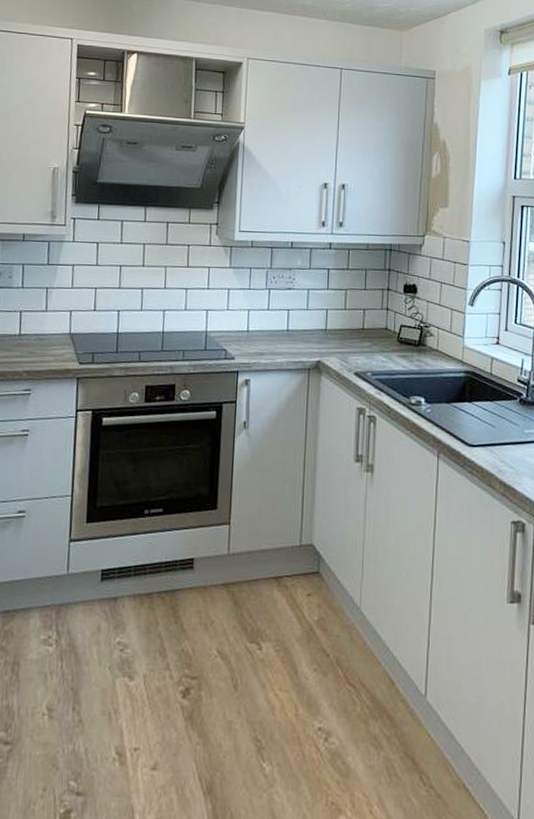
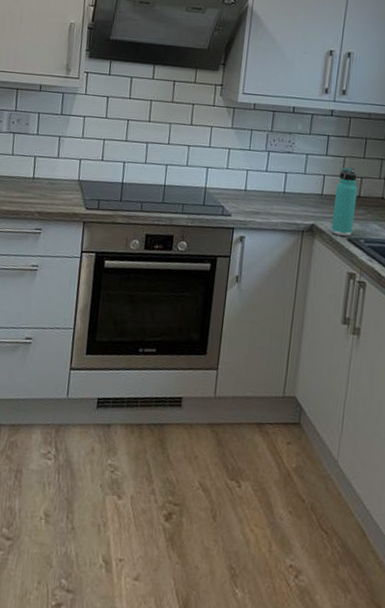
thermos bottle: none [337,299,361,371] -> present [331,166,358,237]

